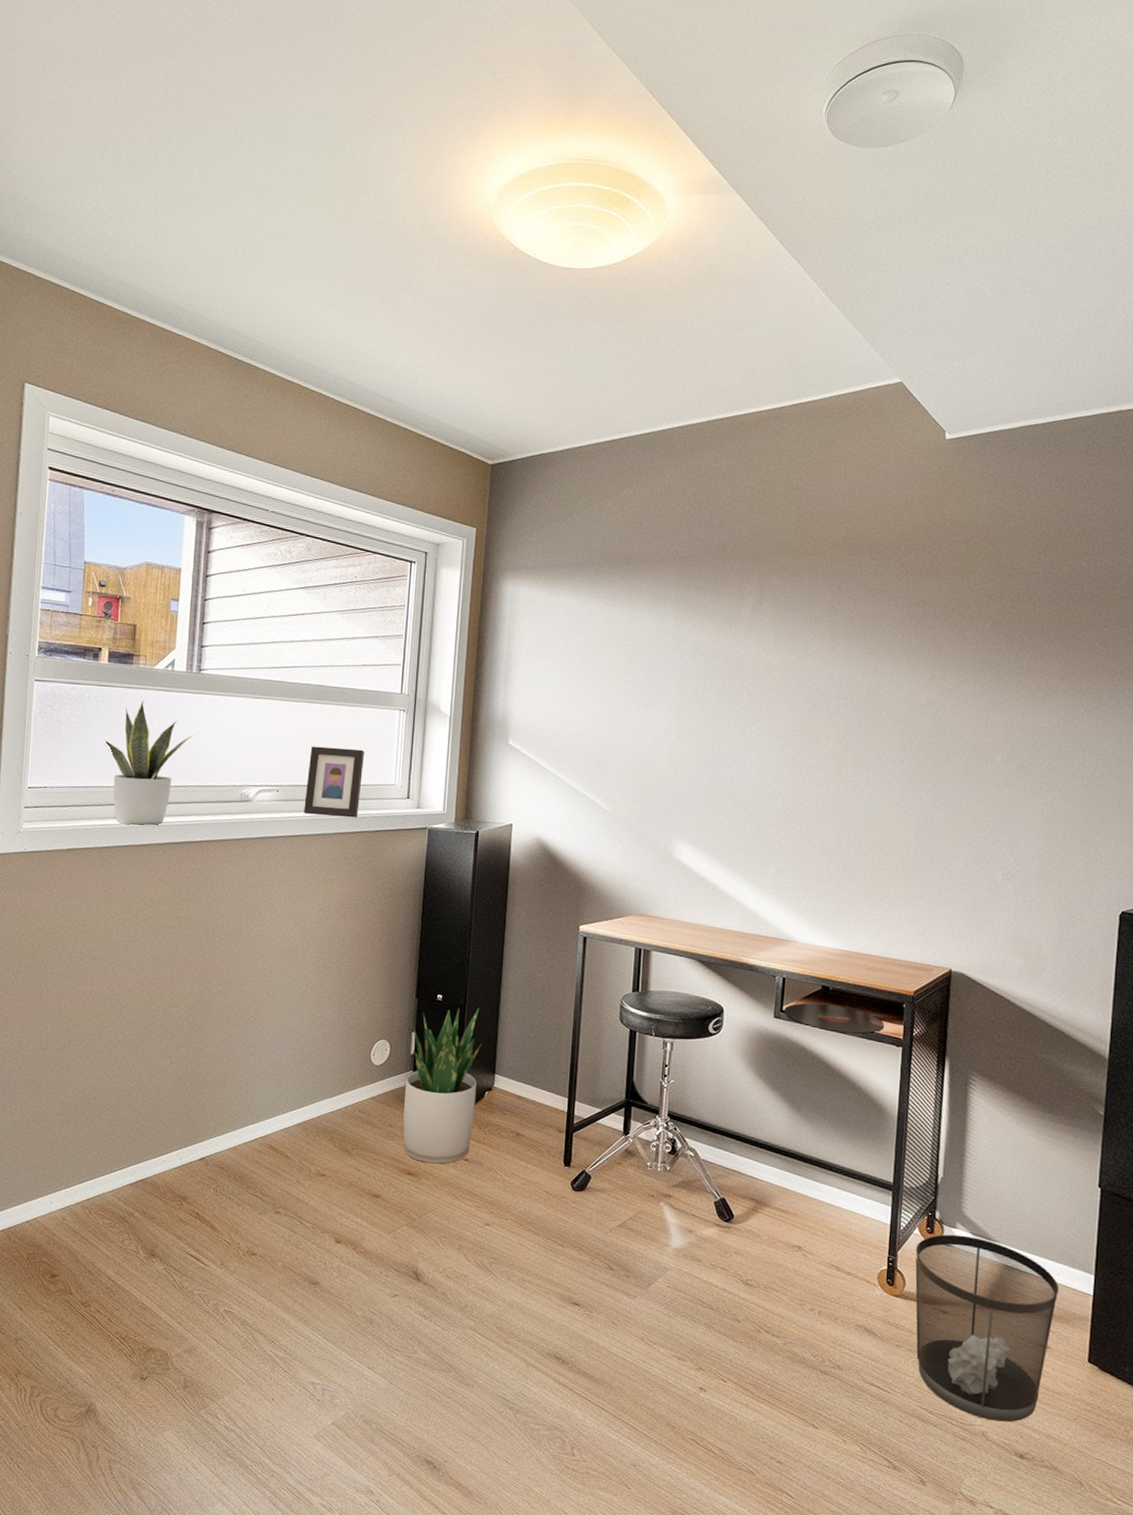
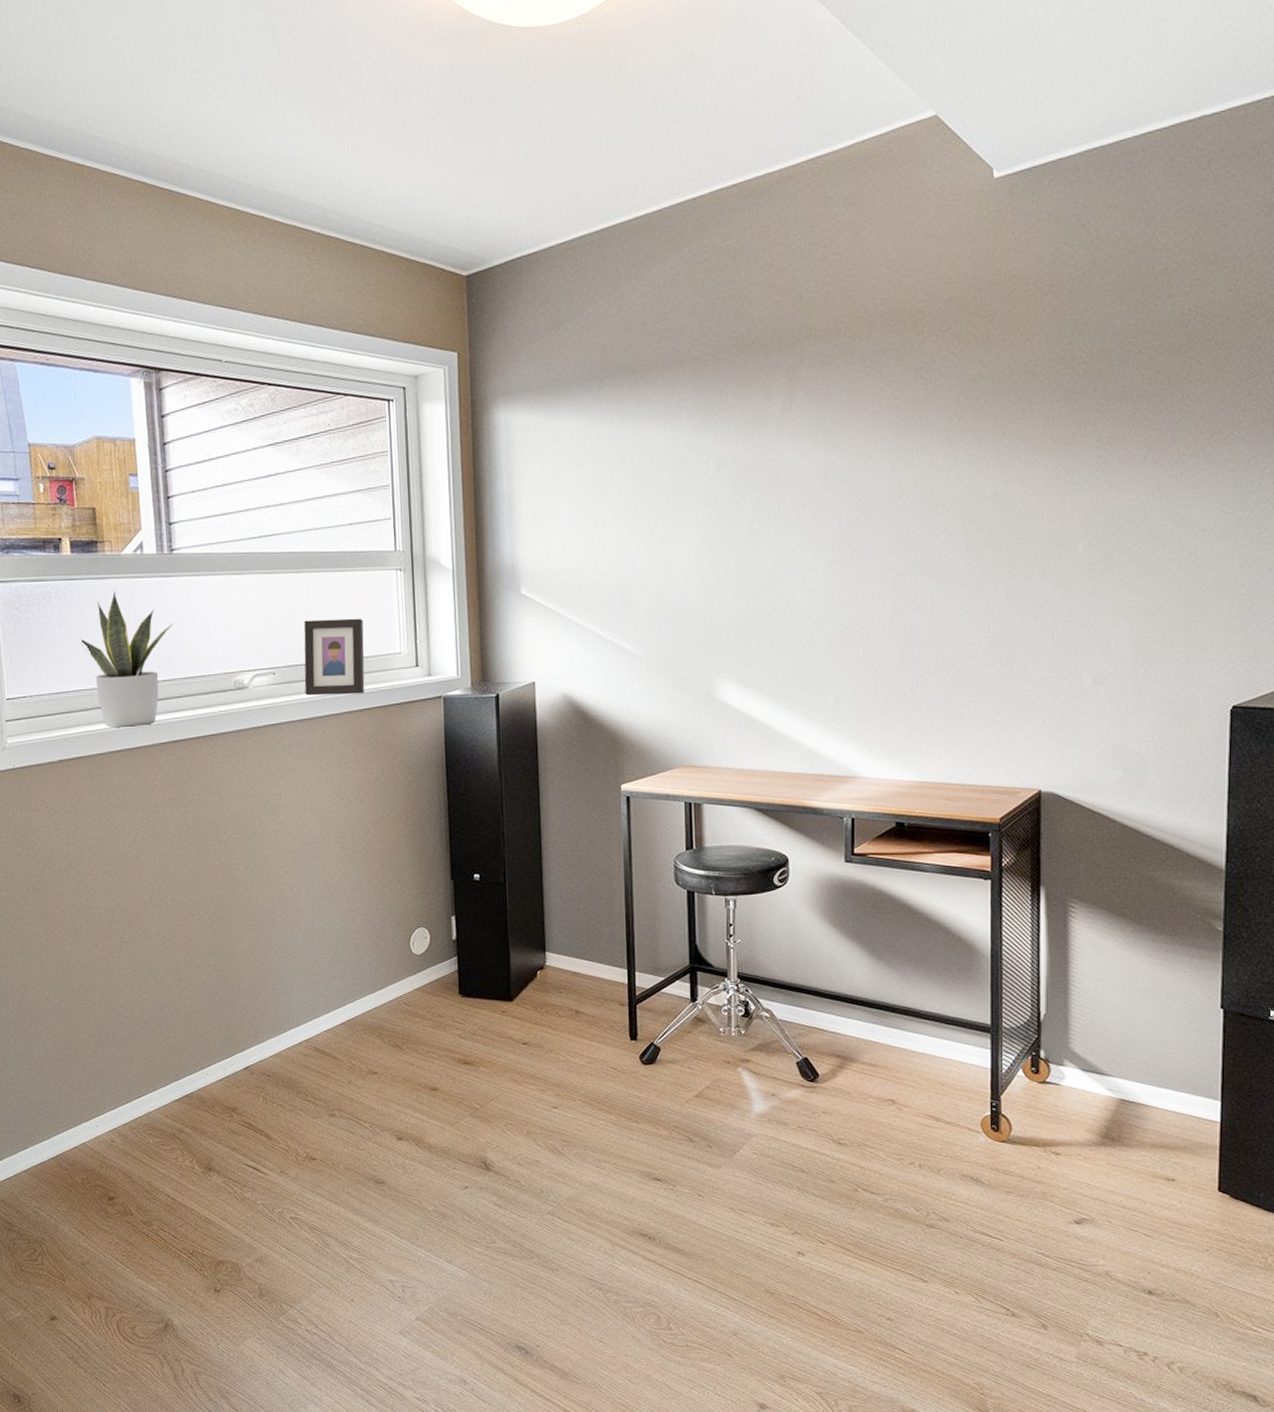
planter: present [403,1007,483,1164] -> none [451,883,529,1051]
vinyl record: present [784,1003,885,1034] -> none [856,841,970,870]
waste bin: present [915,1234,1059,1422] -> none [1020,1072,1182,1260]

